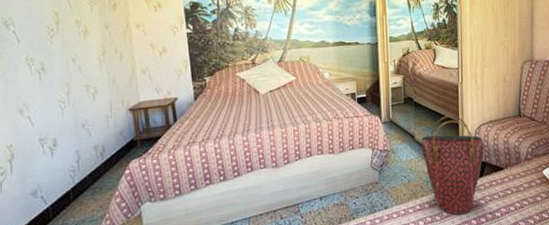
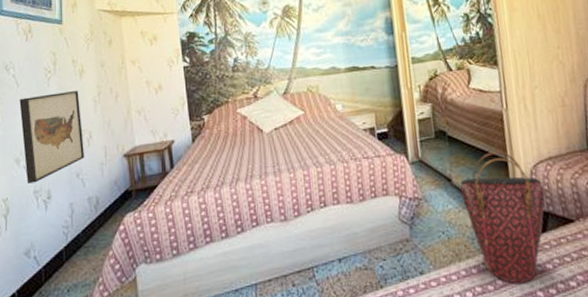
wall art: none [21,49,91,132] -> present [19,91,85,184]

